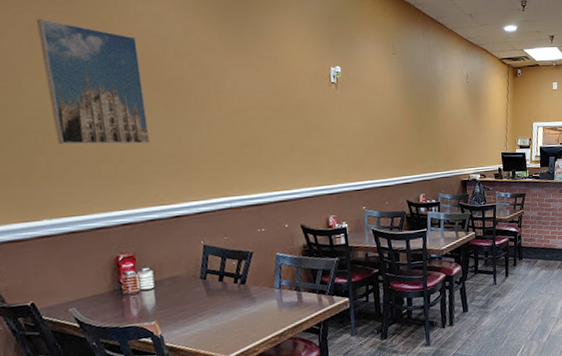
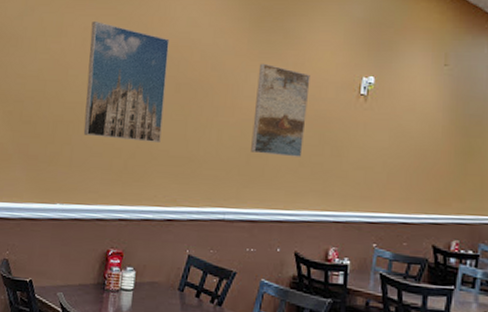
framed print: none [236,58,291,144] -> present [251,63,310,157]

